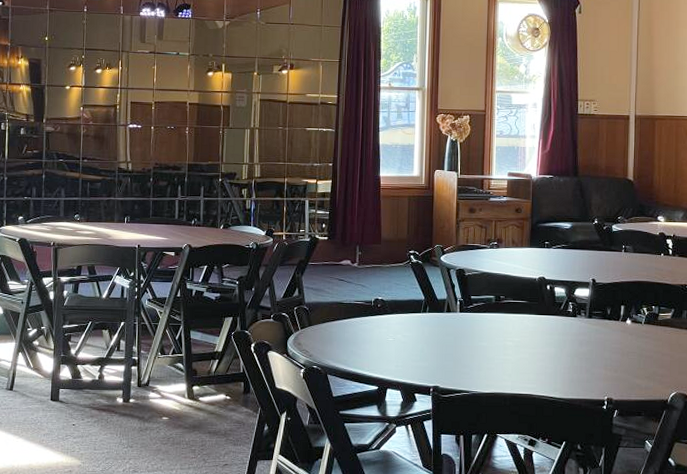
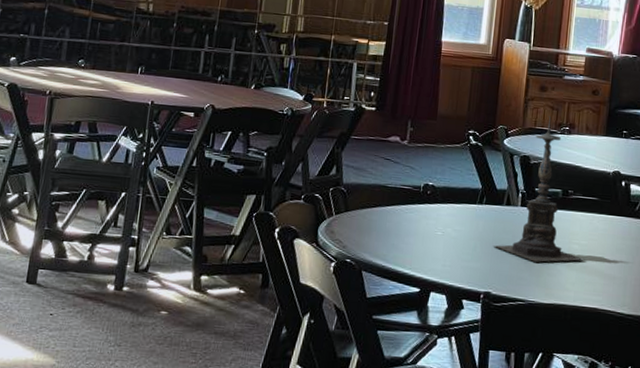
candle holder: none [438,234,519,359] -> present [493,116,585,263]

